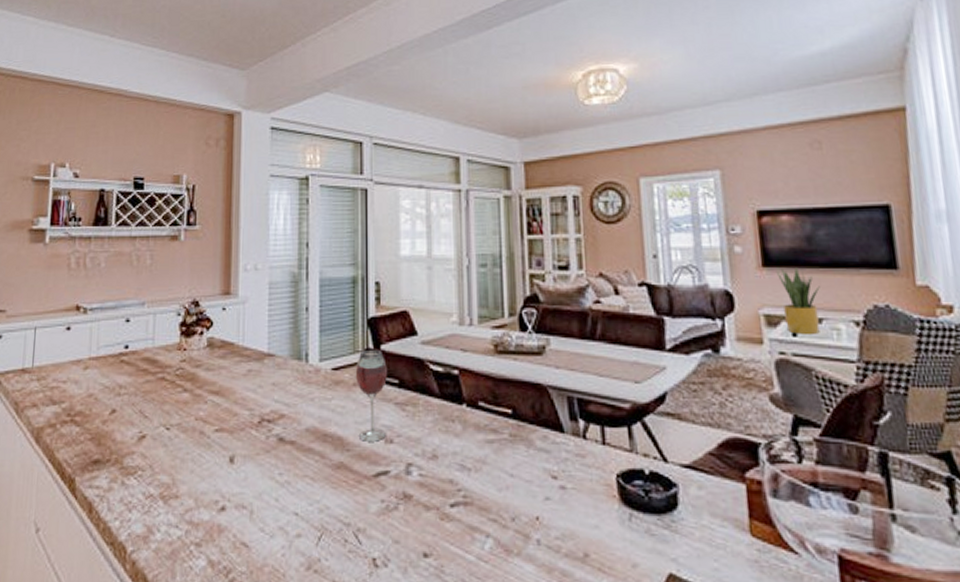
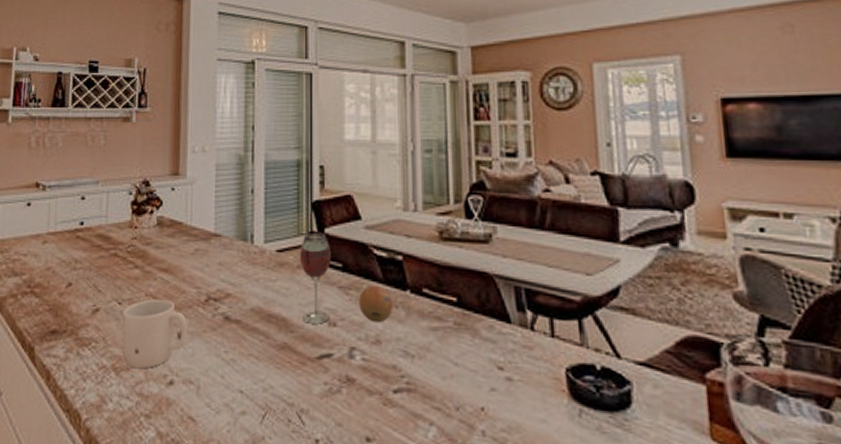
mug: none [170,422,241,496] -> present [122,298,188,369]
fruit: none [415,400,450,438] -> present [359,285,394,323]
planter: present [777,267,820,334] -> none [743,158,791,230]

